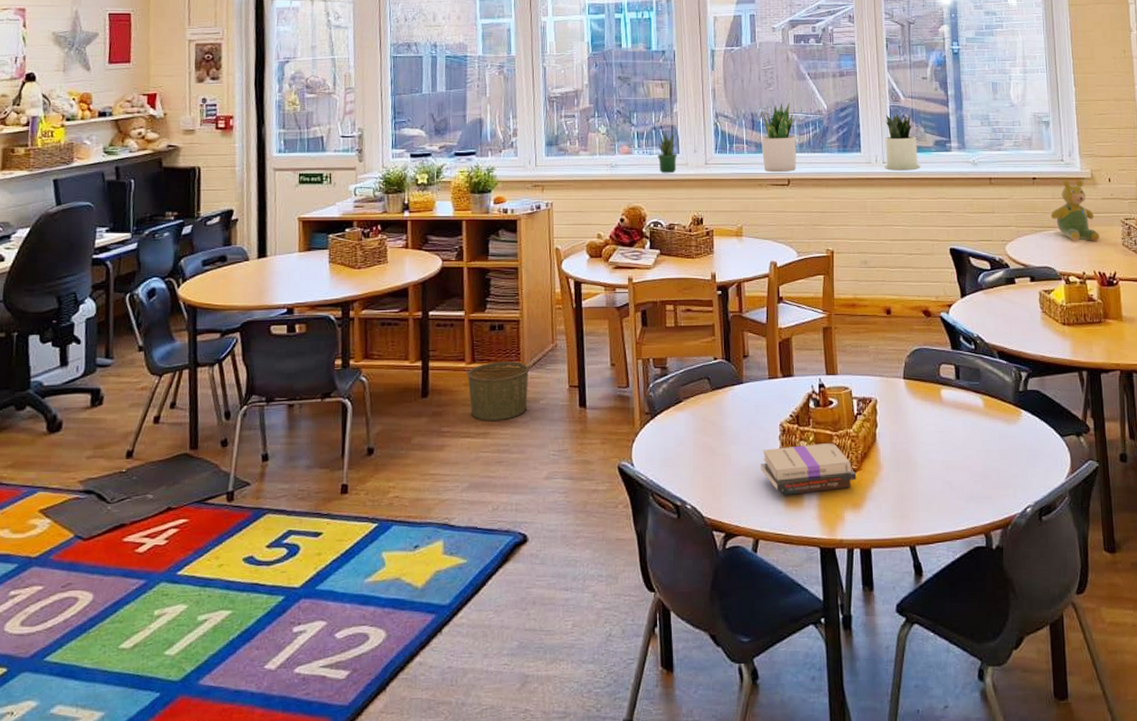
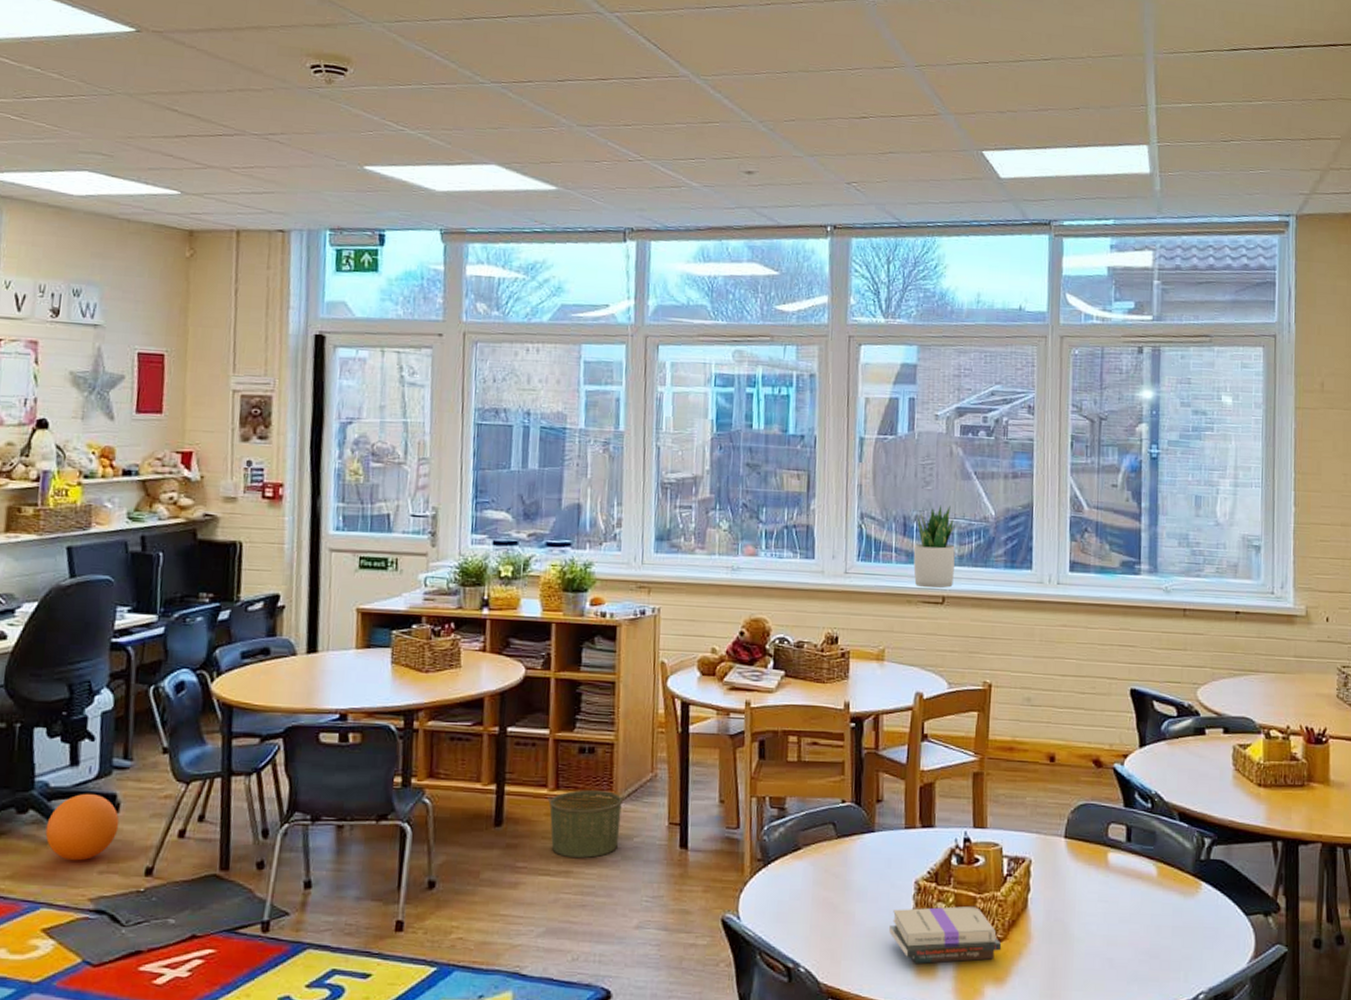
ball: none [40,389,103,449] -> present [45,793,120,861]
planter: present [657,132,678,174] -> none [788,532,813,582]
planter: present [883,113,922,171] -> none [1058,526,1104,595]
teddy bear: present [1050,180,1100,242] -> none [1253,616,1311,692]

